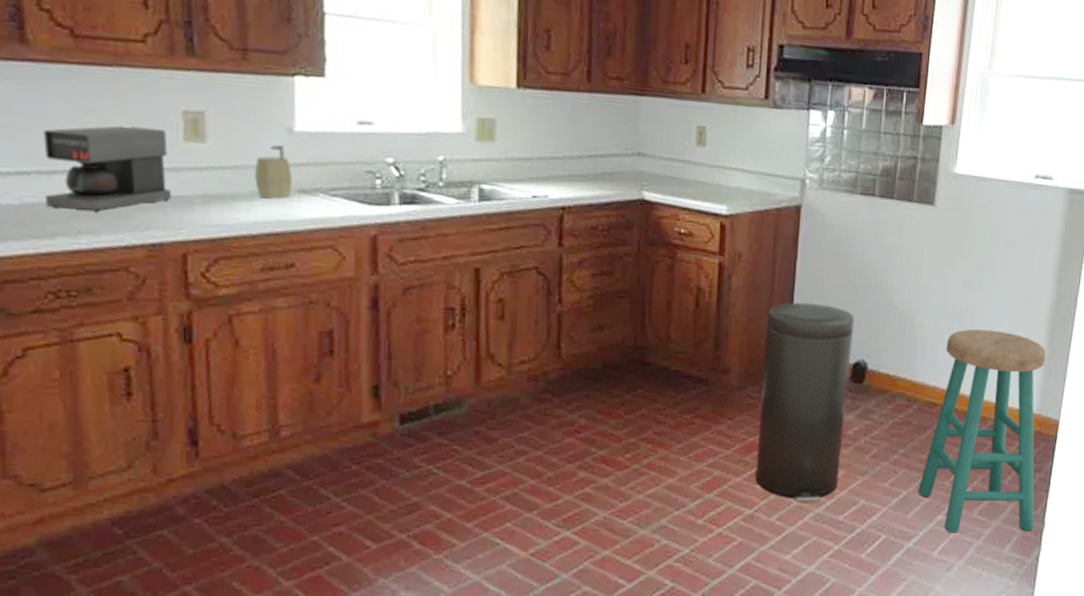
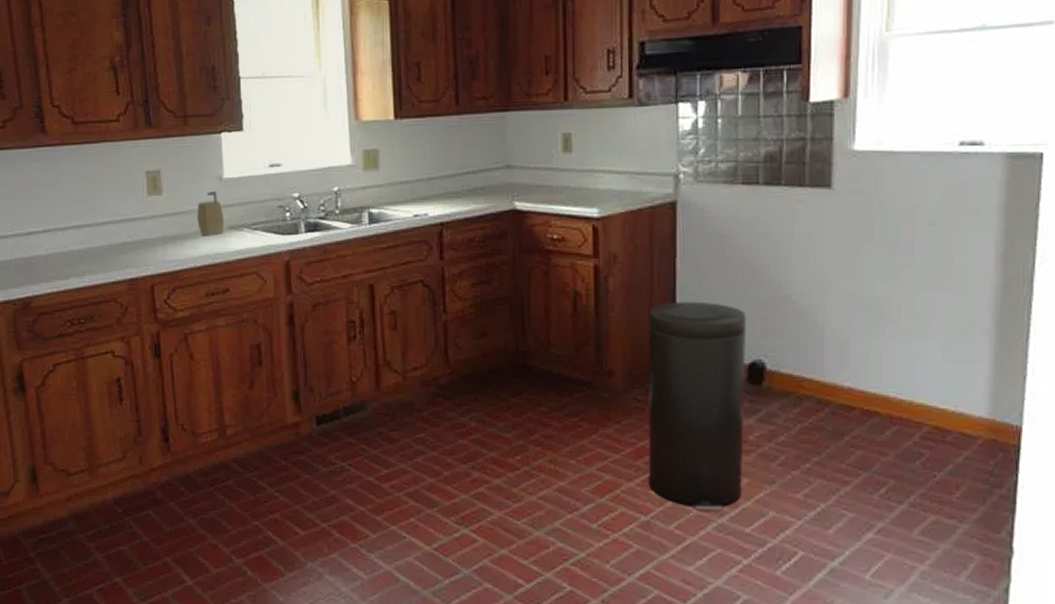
coffee maker: present [43,125,172,214] -> none [59,187,142,258]
stool: present [918,329,1046,534] -> none [839,322,998,559]

